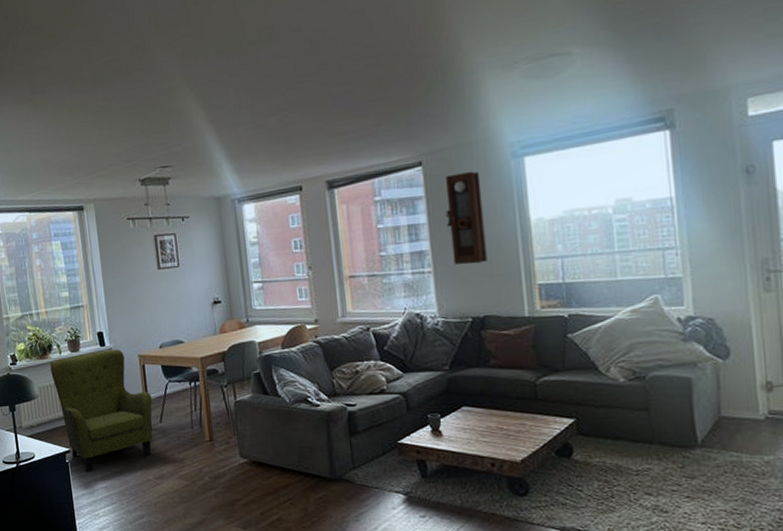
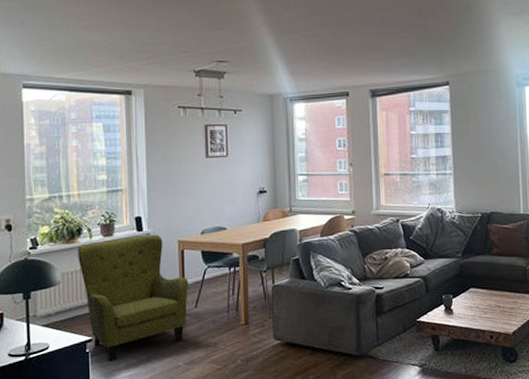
pendulum clock: present [445,171,488,265] -> none [464,94,495,170]

